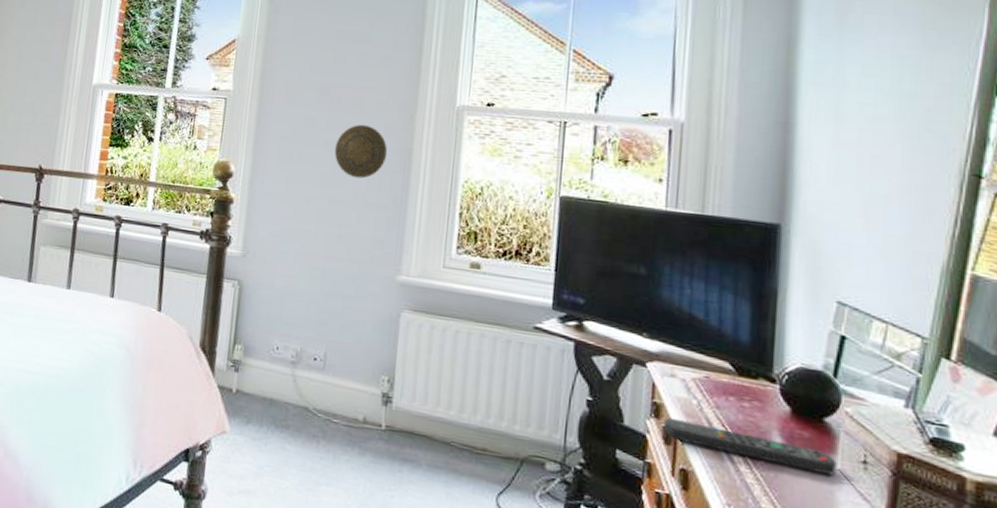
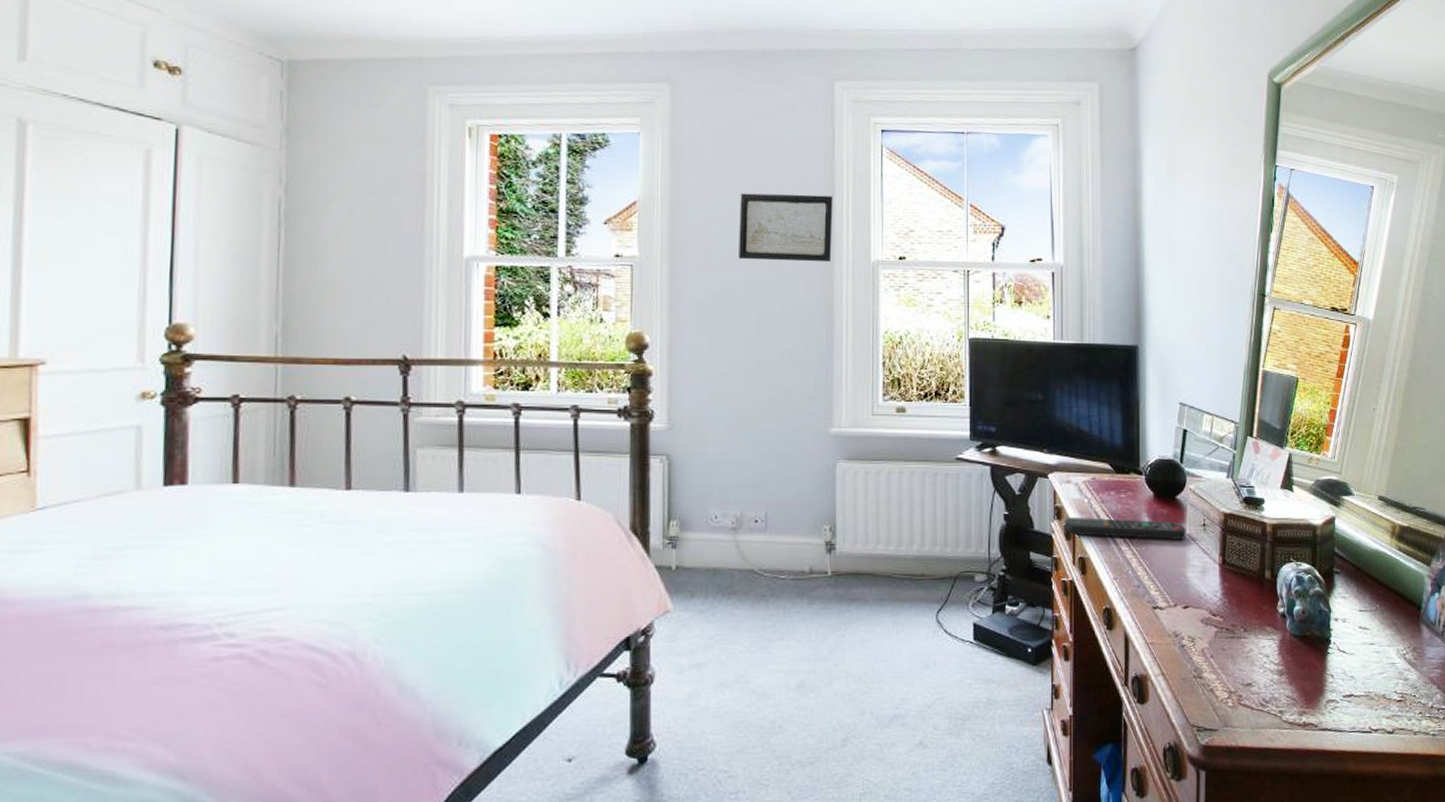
wall art: none [323,33,422,106] -> present [739,193,833,263]
decorative plate: present [334,124,388,179] -> none [755,284,810,338]

